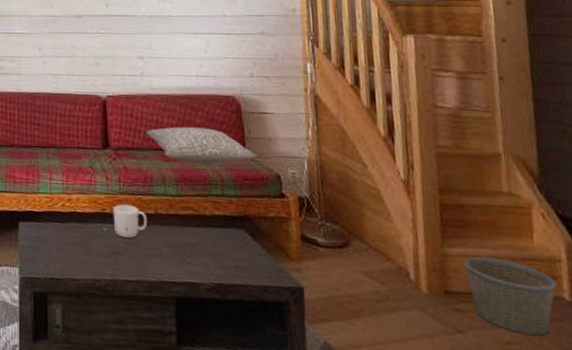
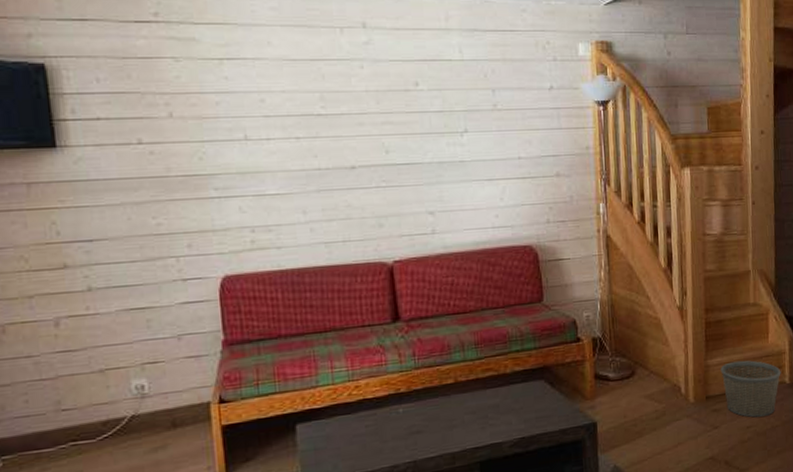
mug: present [113,204,148,238] -> none [408,378,448,415]
pillow: present [146,127,258,164] -> none [441,282,555,323]

